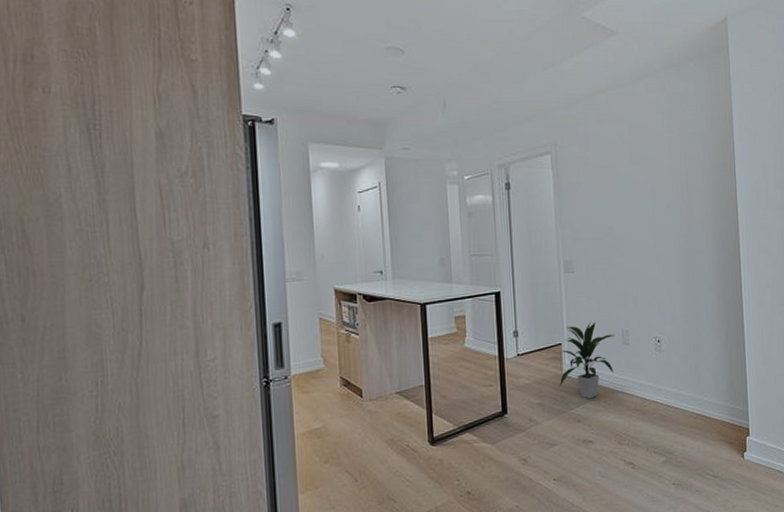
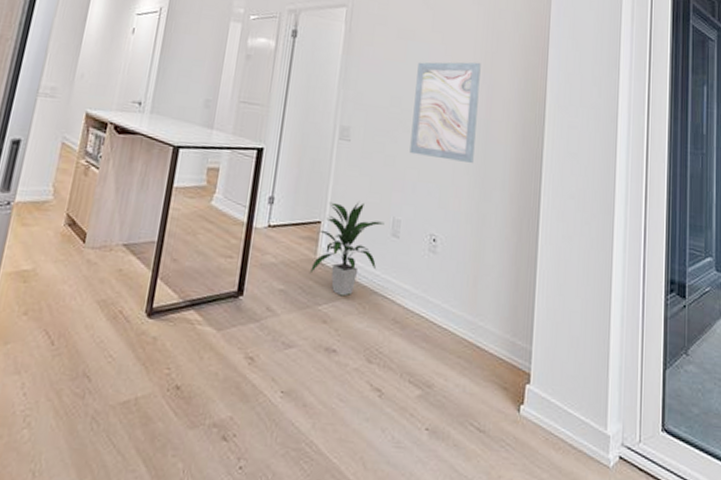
wall art: none [623,185,682,274] -> present [409,62,481,163]

